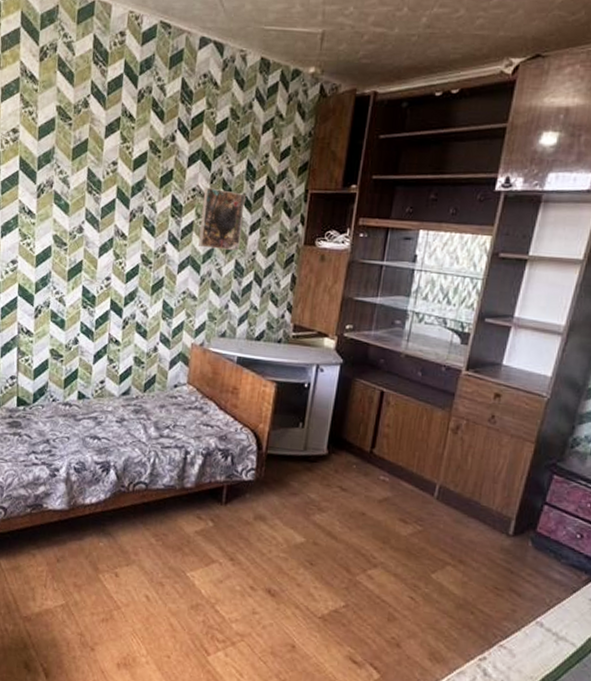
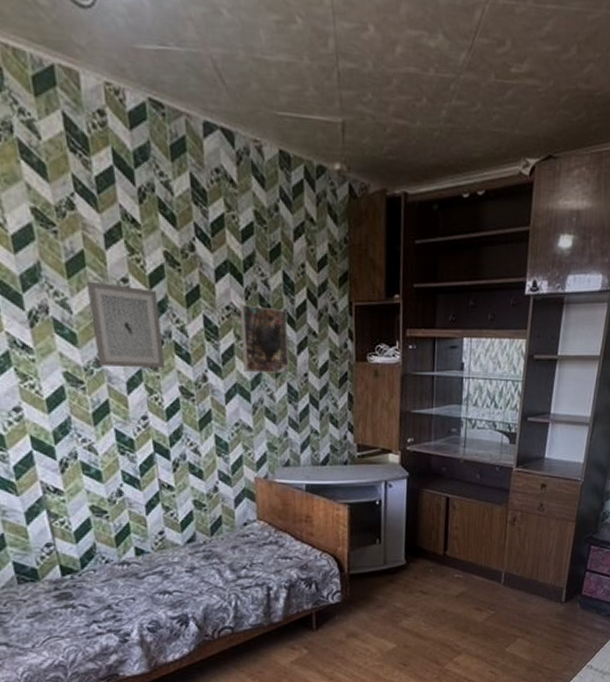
wall art: none [81,163,138,239] -> present [86,281,166,369]

